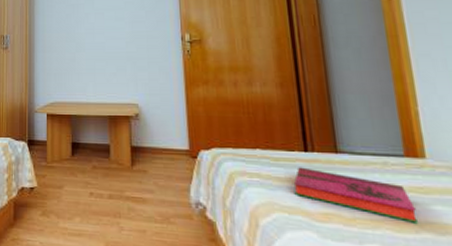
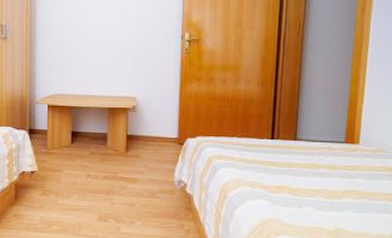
hardback book: present [293,167,418,223] -> none [258,151,343,191]

